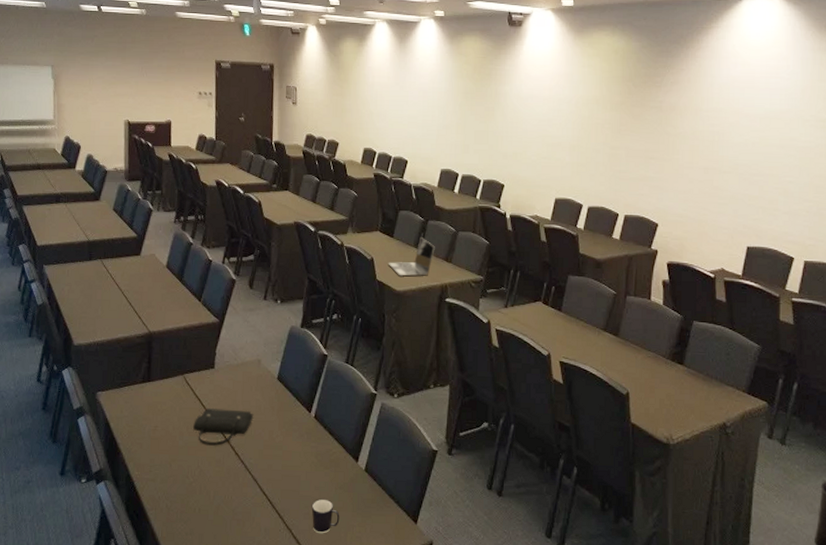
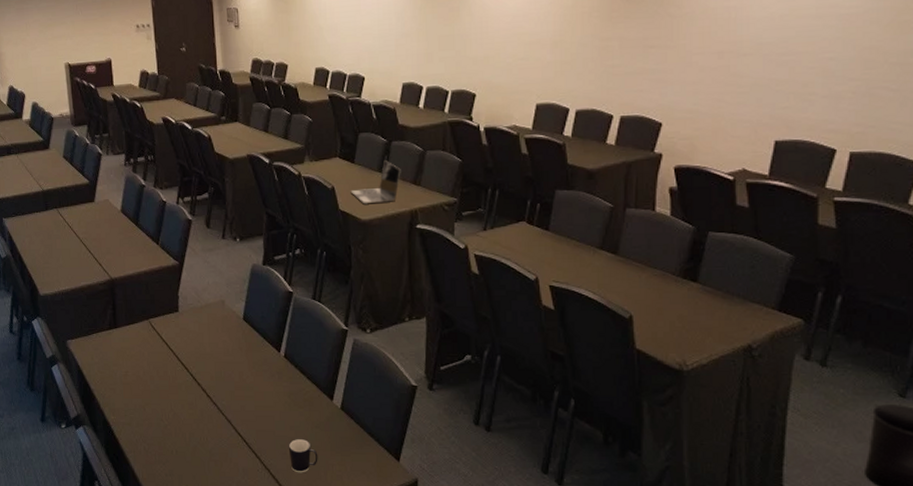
handbag: present [193,408,254,446] -> none [163,352,222,389]

